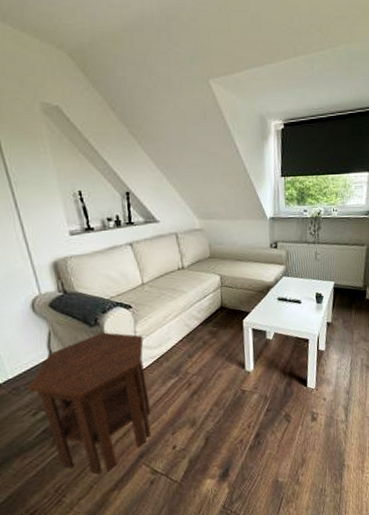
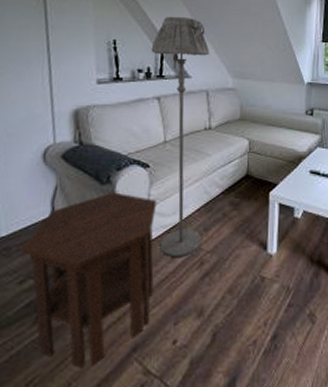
floor lamp: none [116,162,187,383] -> present [151,16,209,258]

